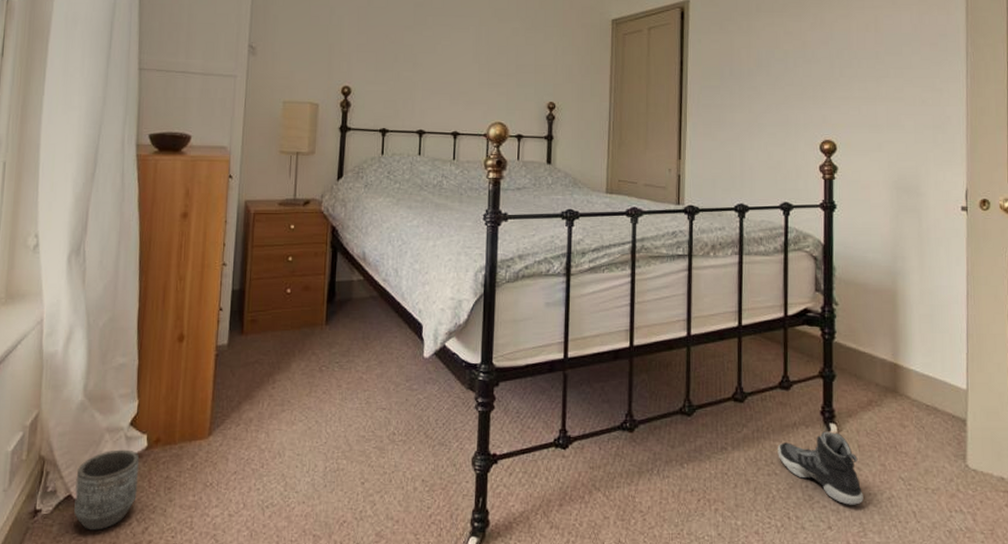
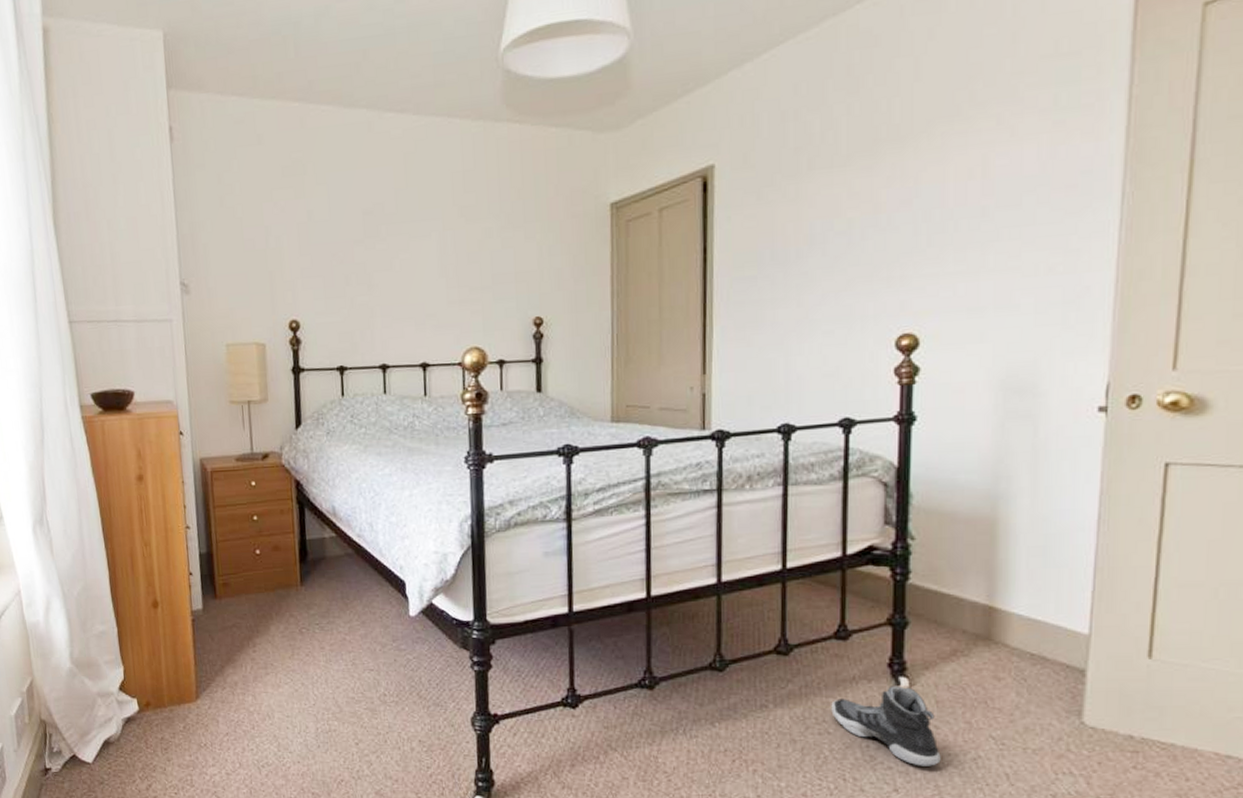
planter: present [74,449,140,531] -> none [77,713,136,787]

